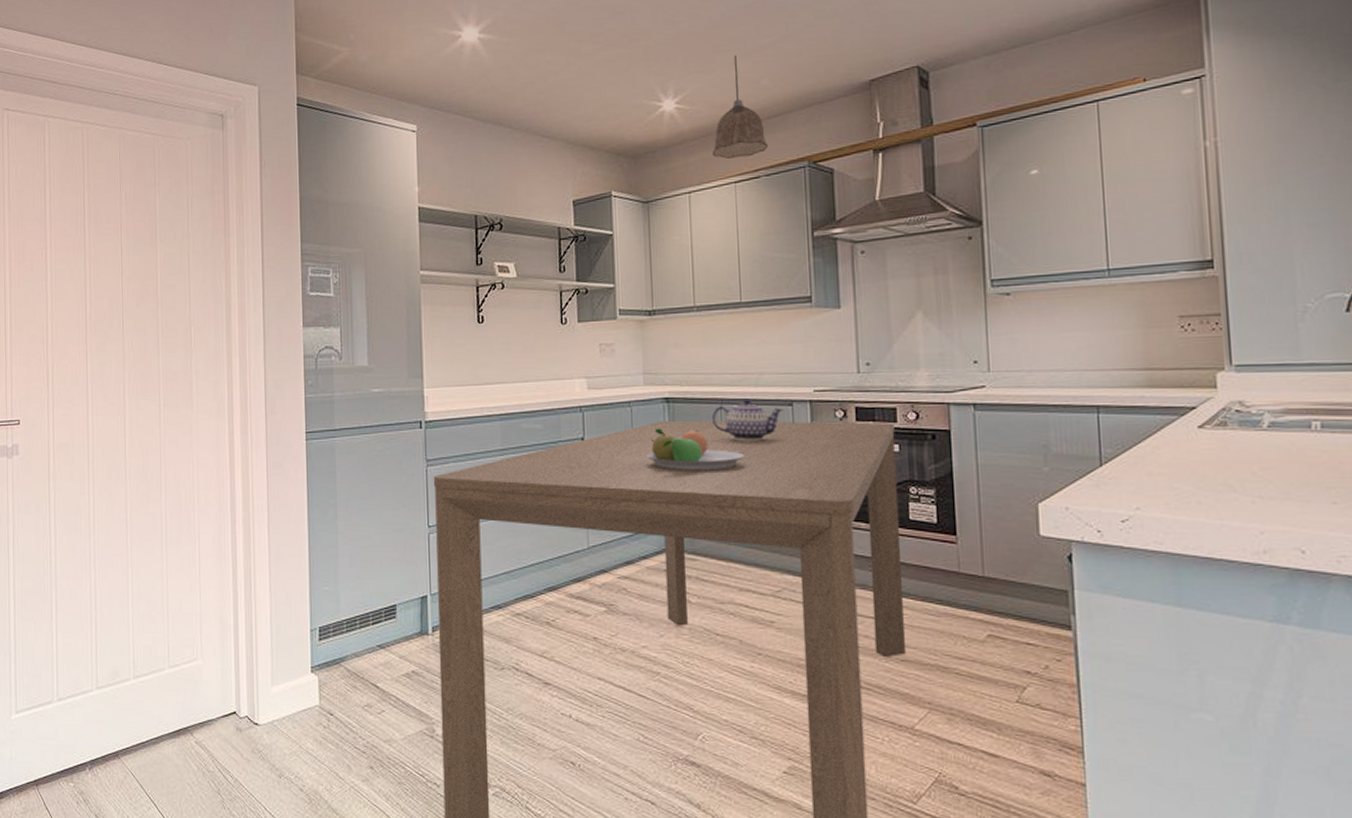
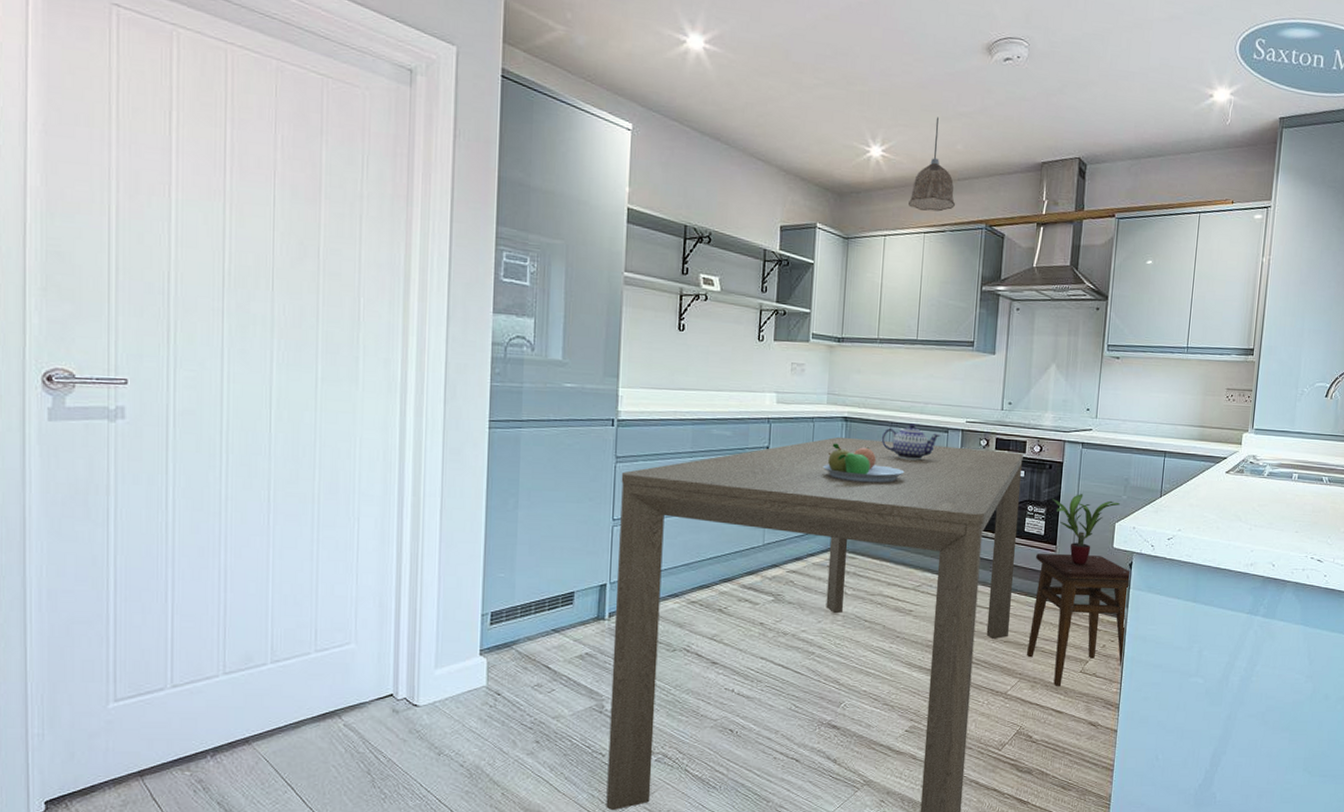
stool: none [930,547,1077,720] -> present [1026,554,1131,686]
potted plant: none [941,467,1042,560] -> present [1052,493,1121,565]

